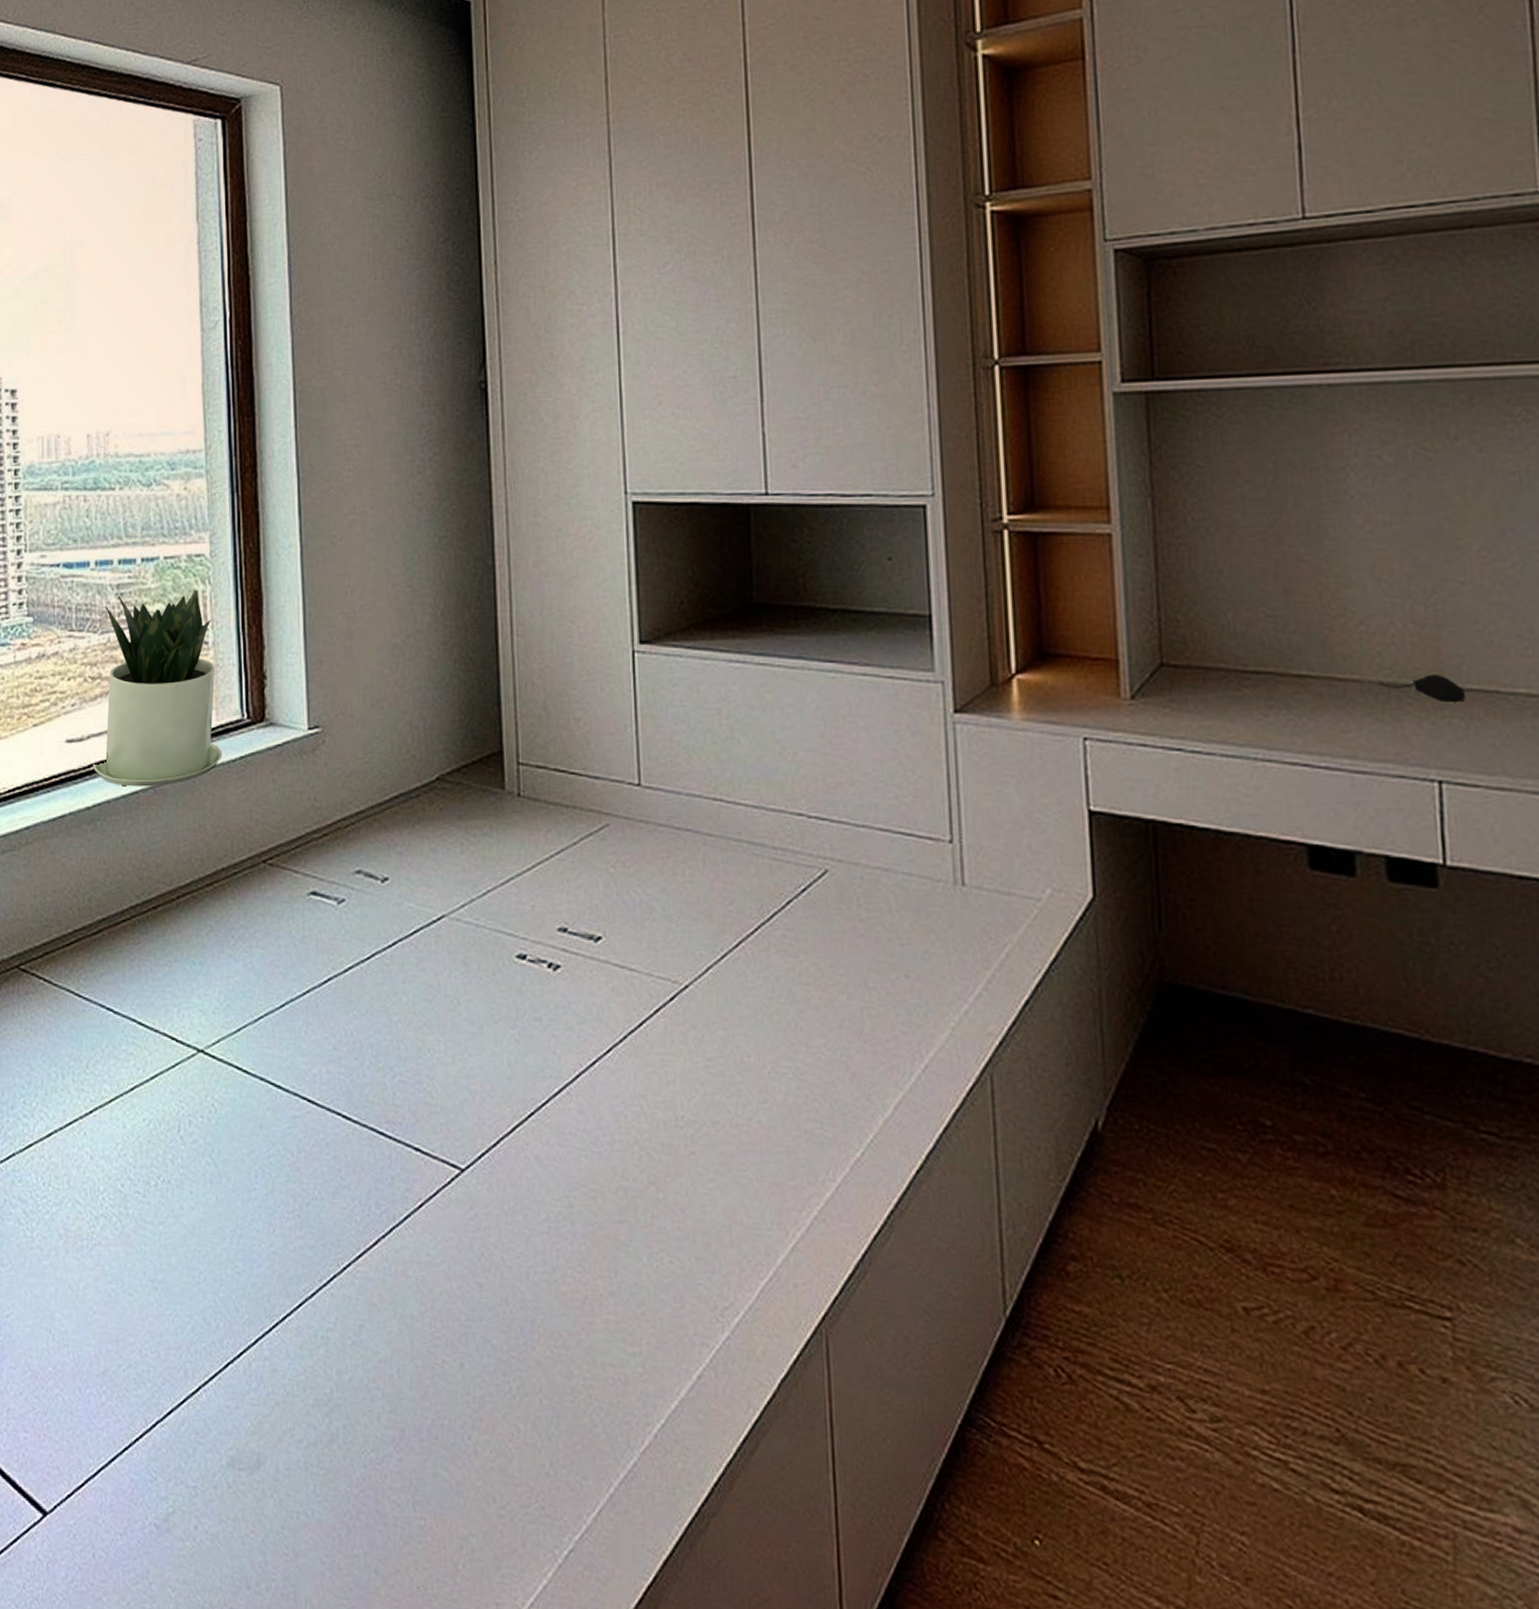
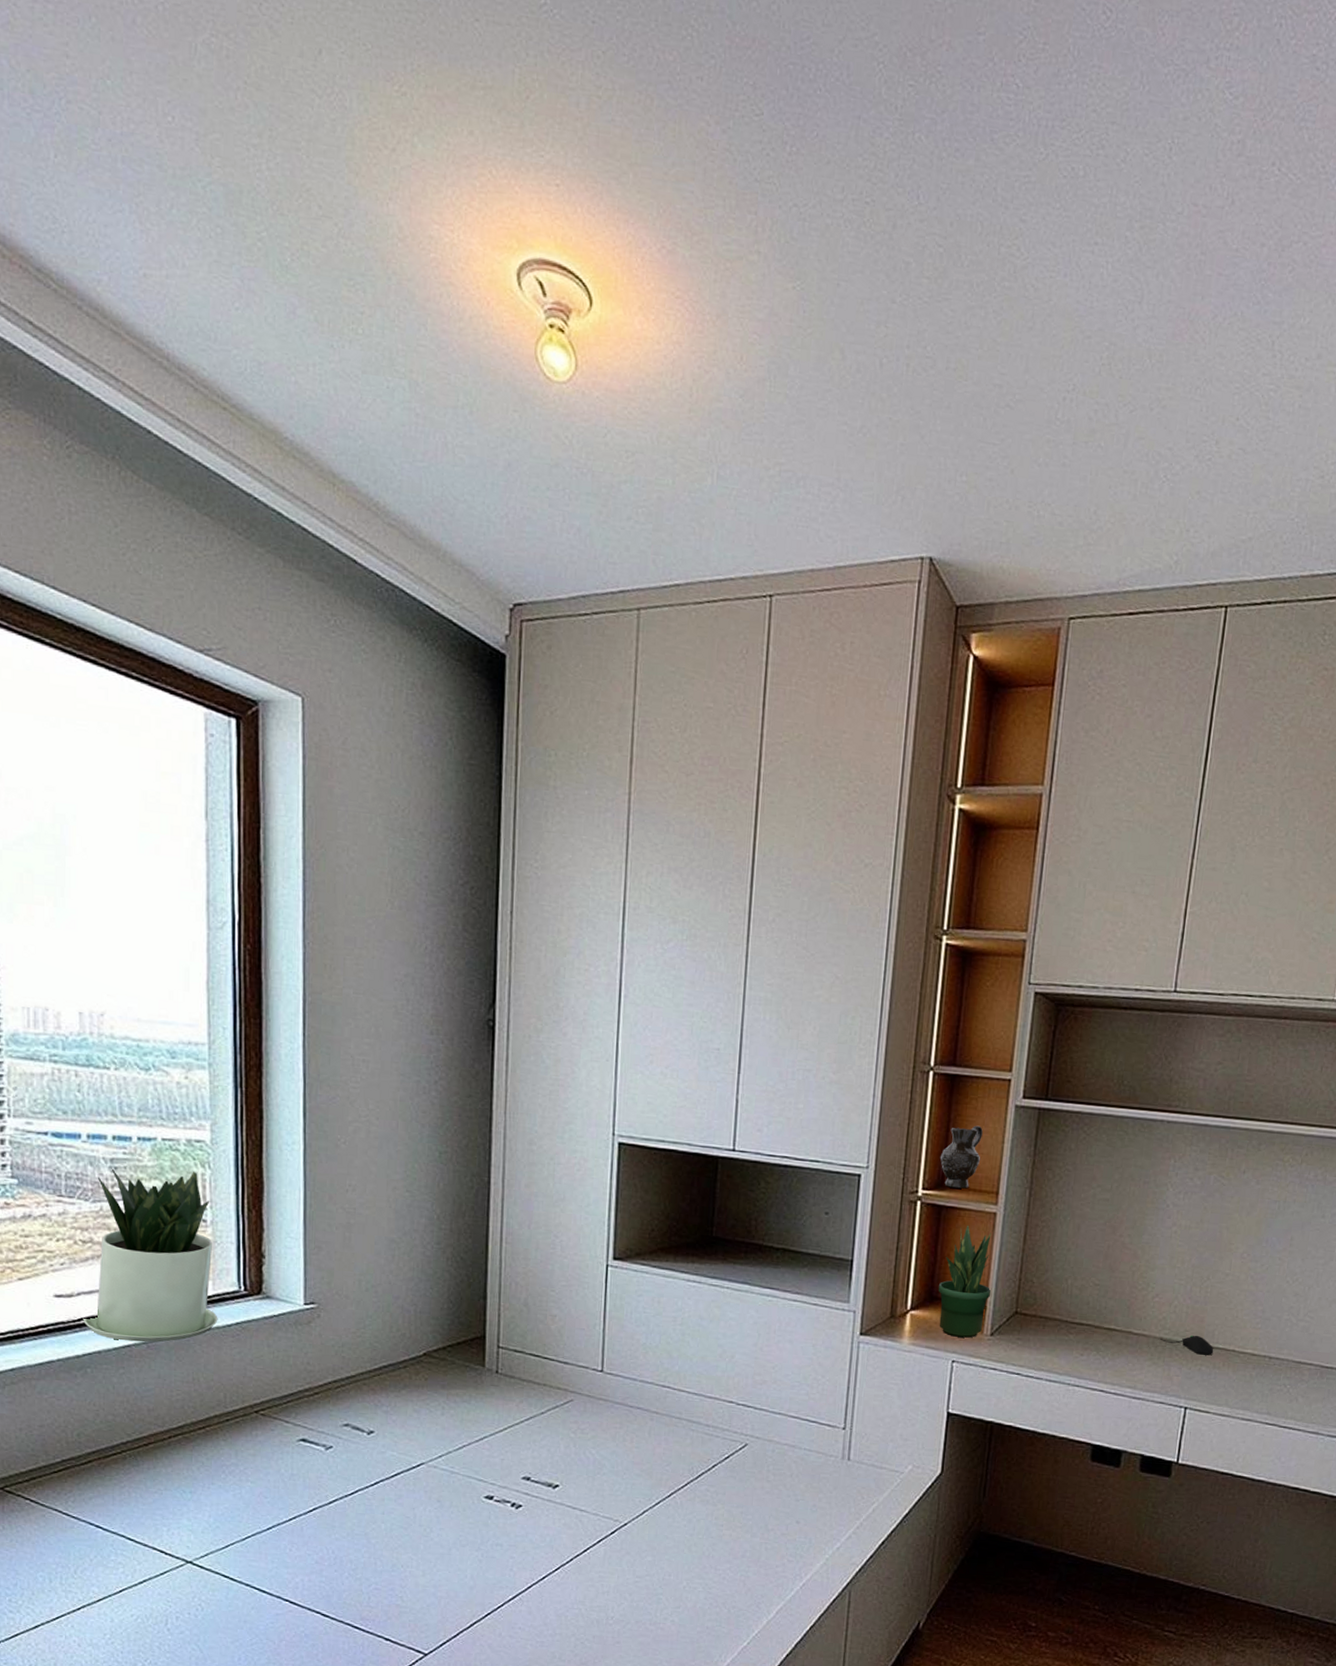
decorative vase: none [1025,424,1078,508] -> present [940,1125,983,1189]
planter: none [1049,555,1121,705] -> present [939,1226,992,1338]

